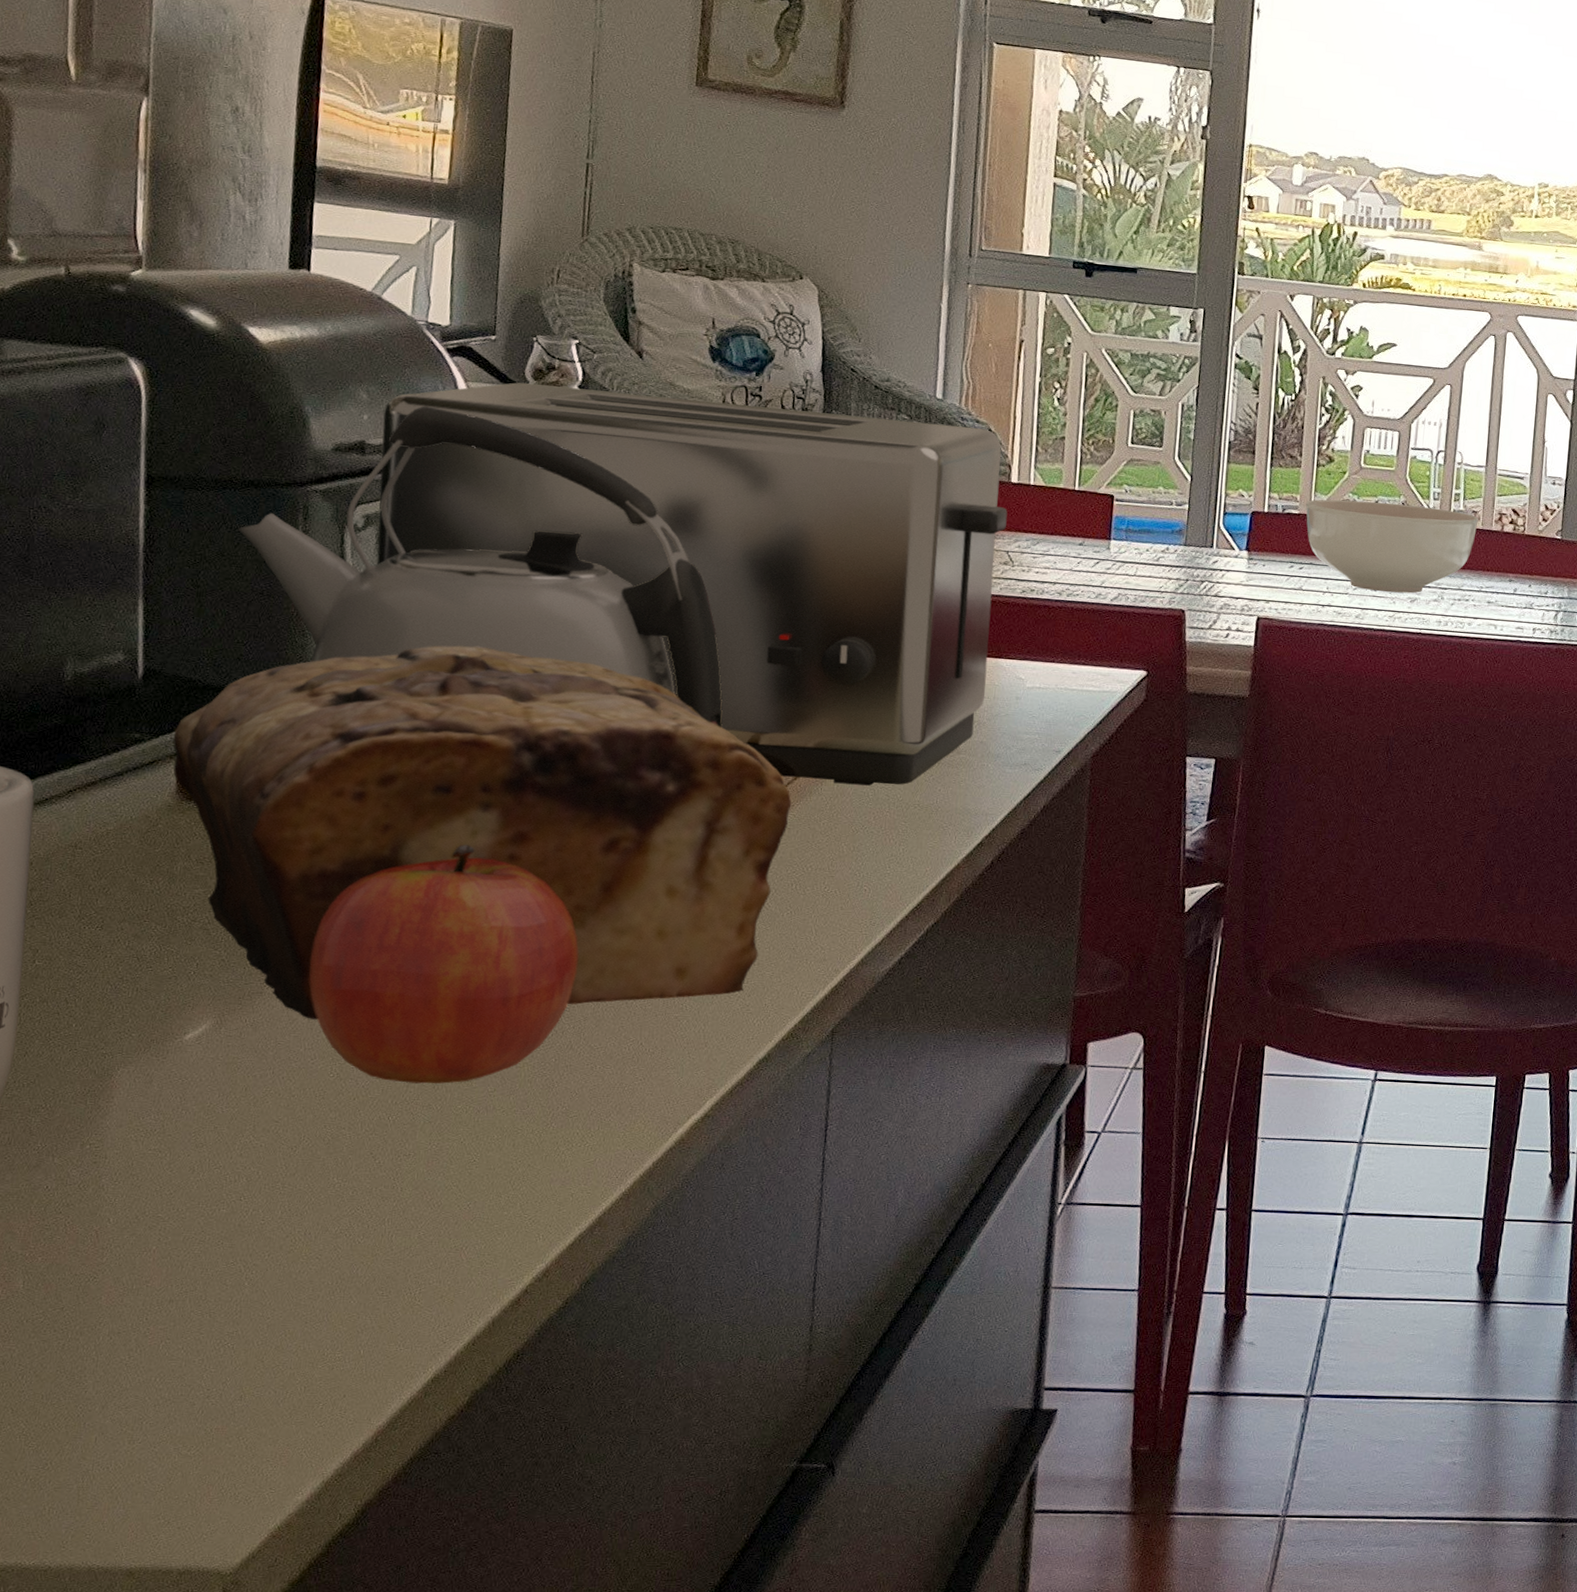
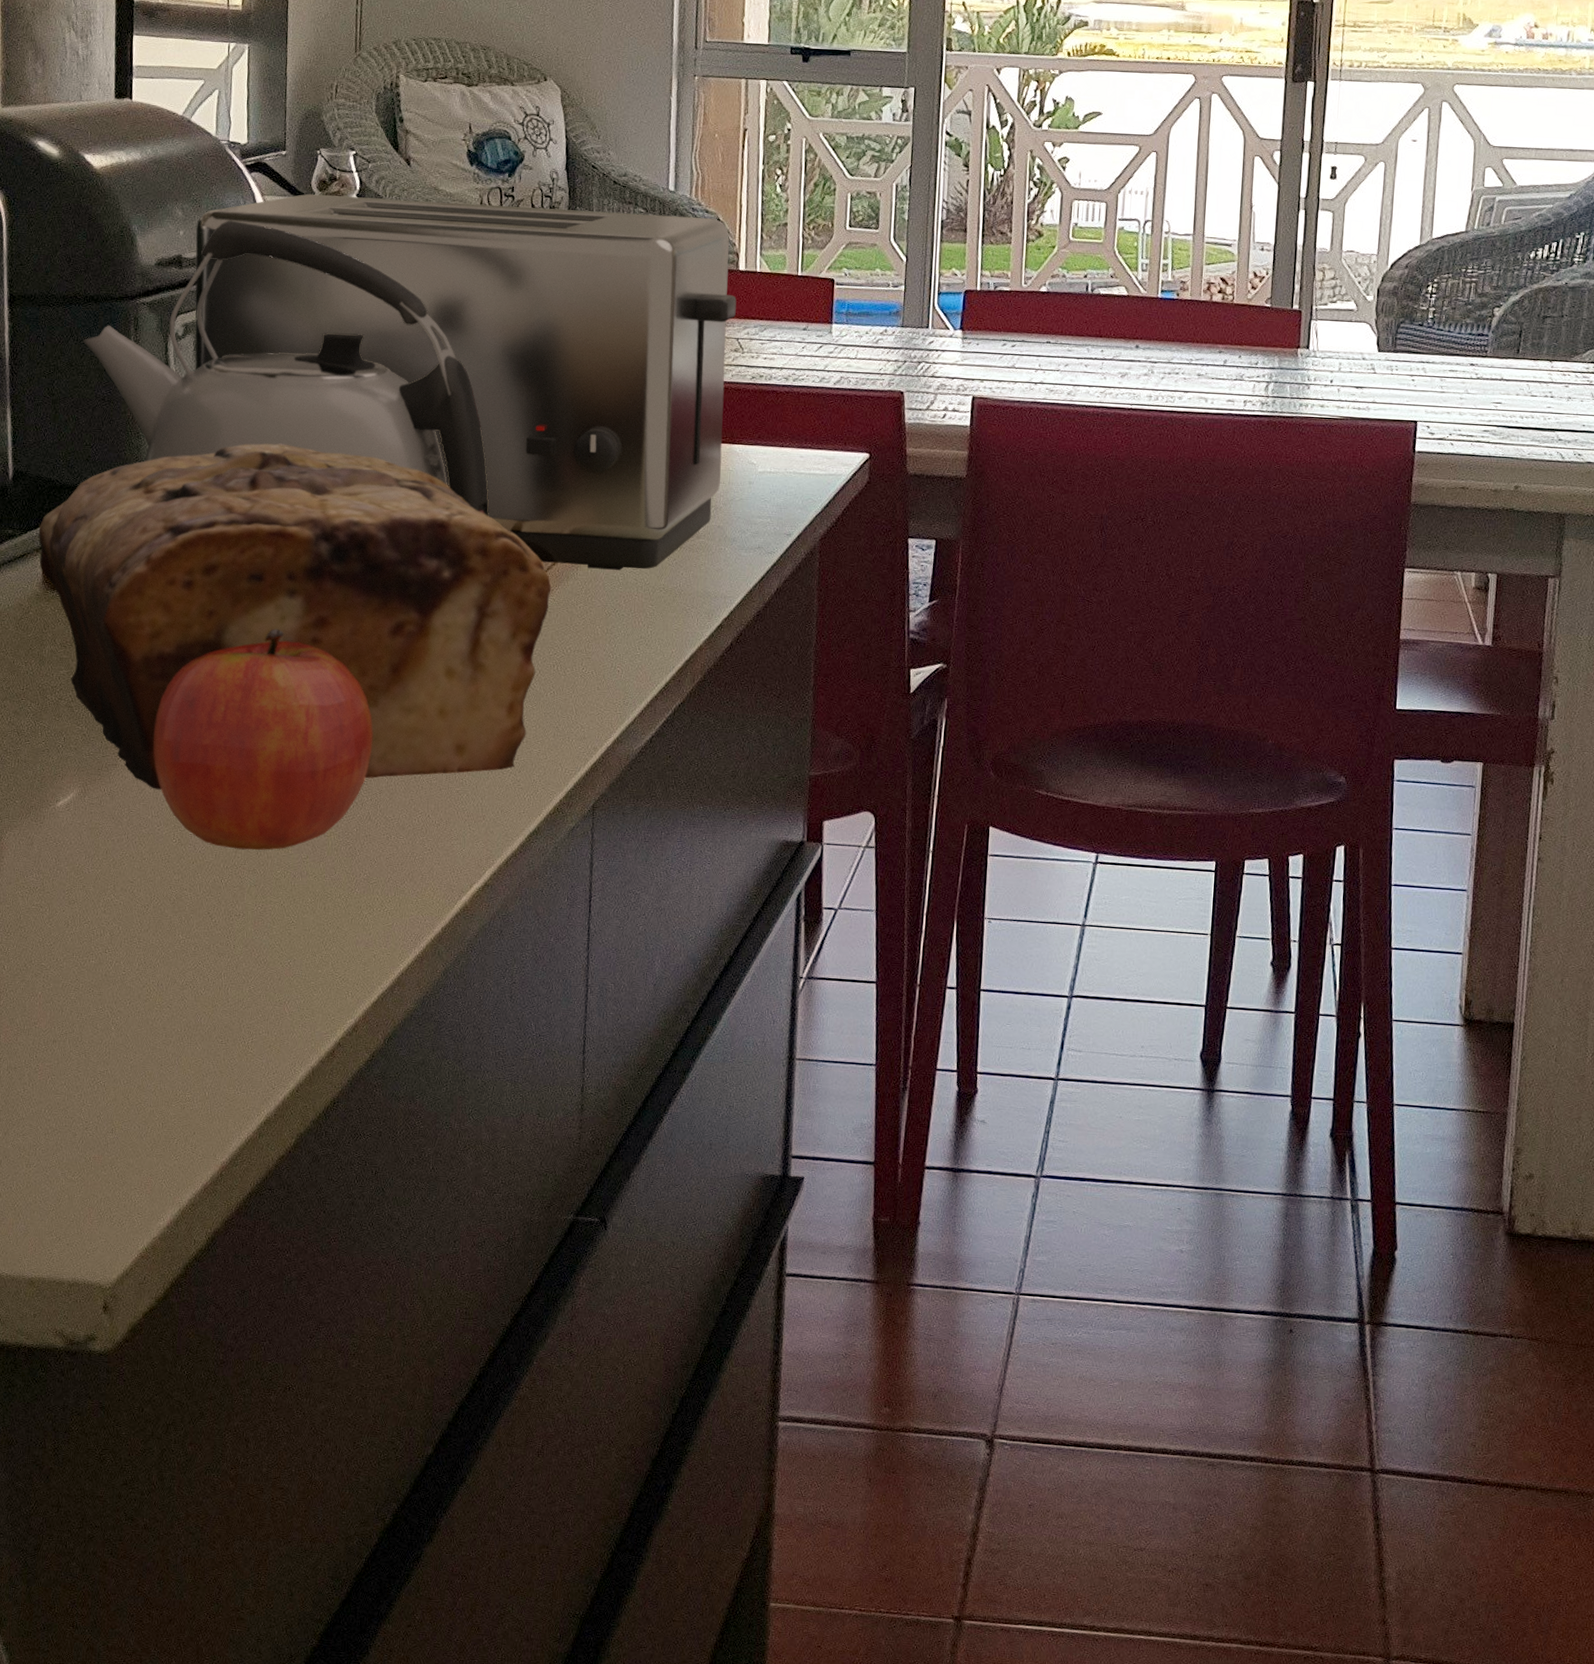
bowl: present [1305,499,1479,593] -> none [1016,275,1187,368]

